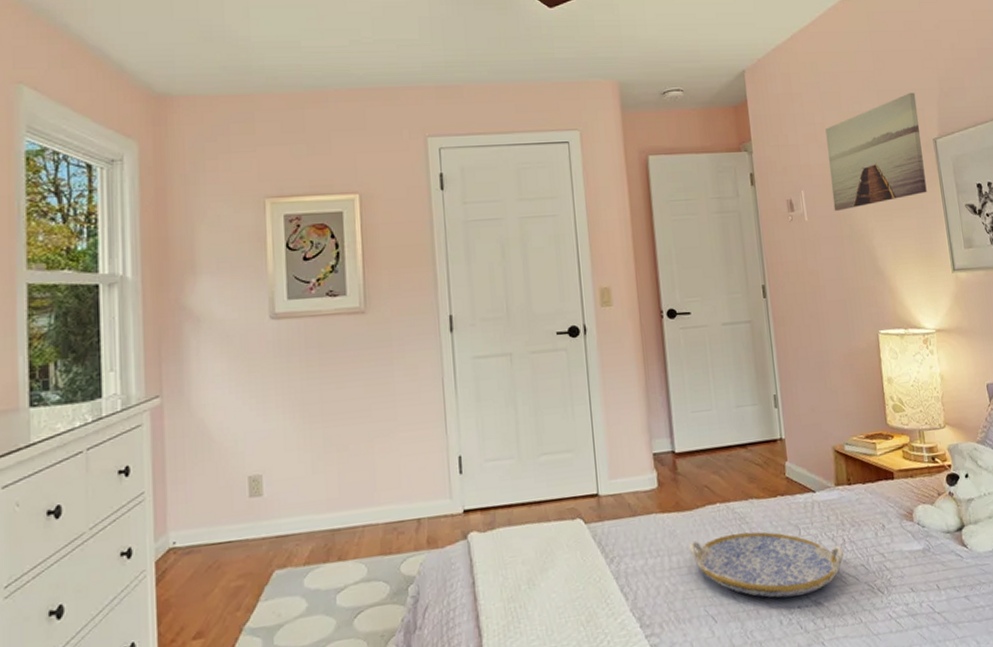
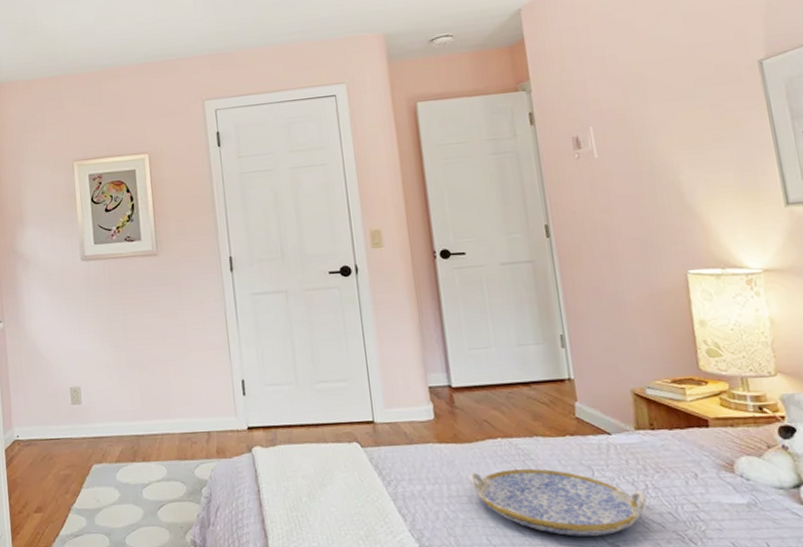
wall art: present [825,92,927,211] -> none [618,11,750,146]

